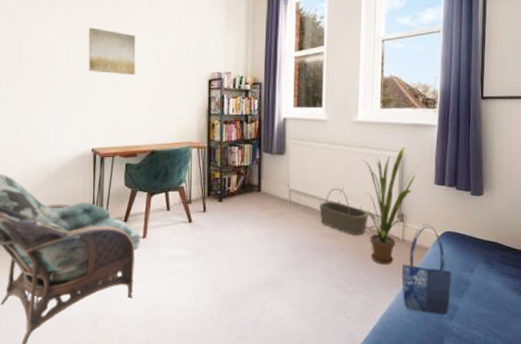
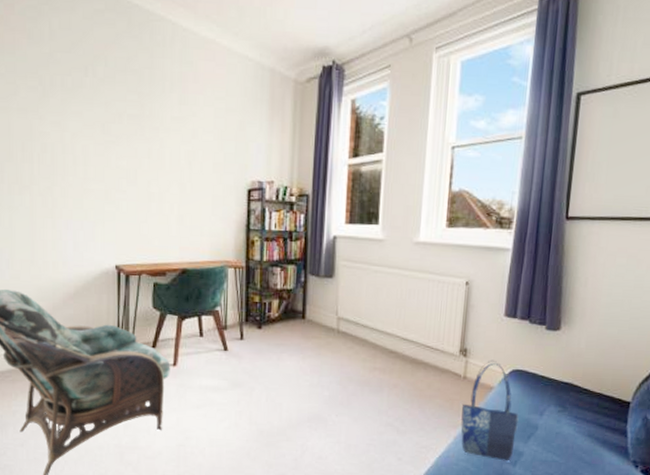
wall art: present [88,27,136,76] -> none [110,125,165,183]
basket: present [319,187,369,234] -> none [370,316,427,370]
house plant: present [360,147,420,265] -> none [420,273,489,404]

